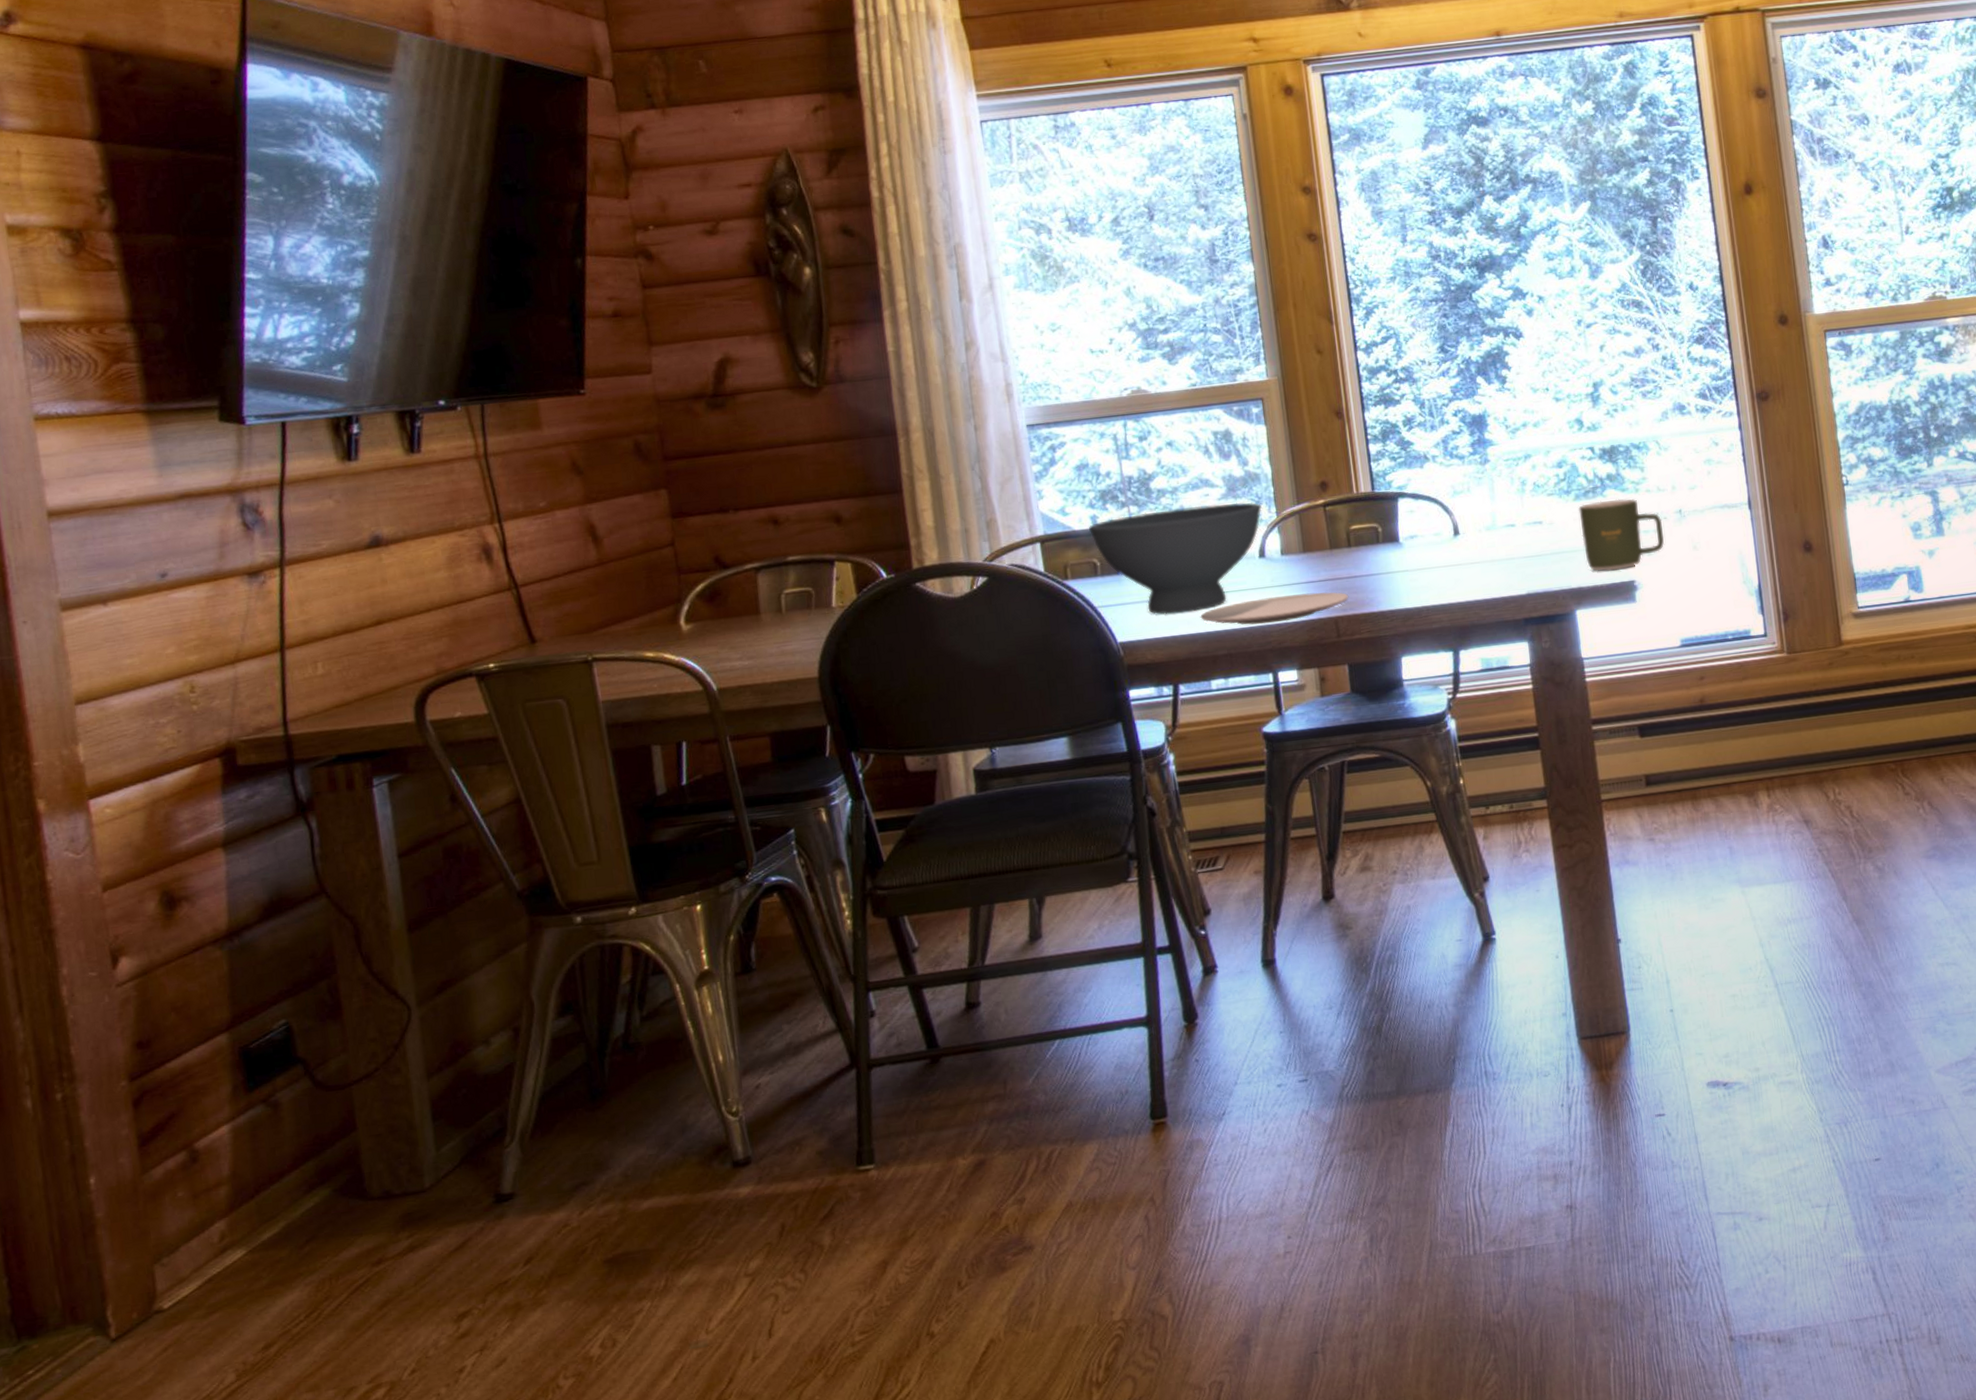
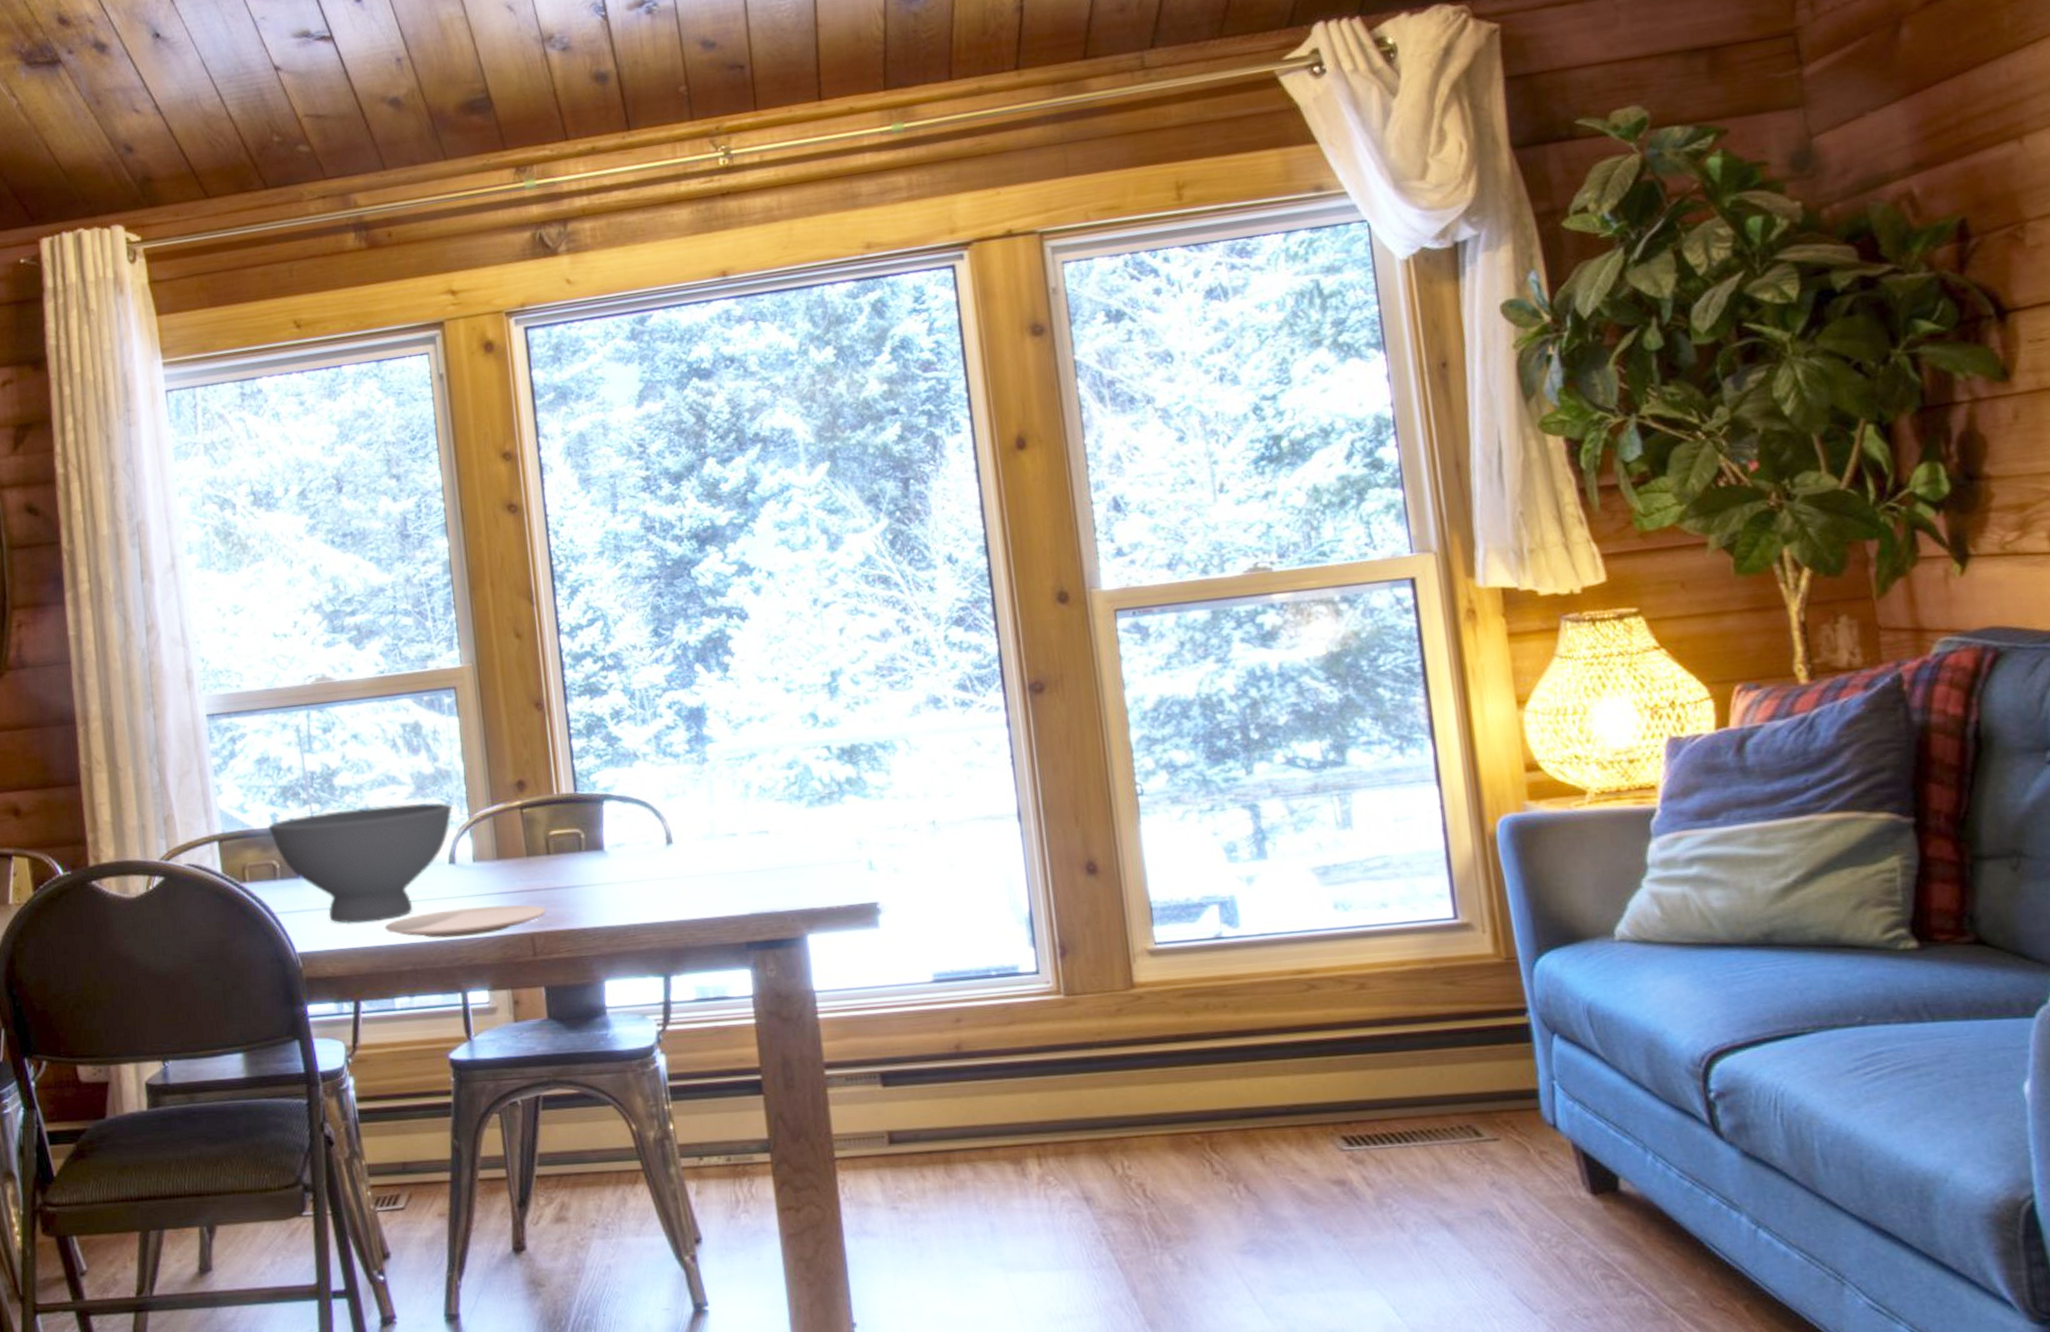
mug: present [1579,498,1664,571] -> none [812,806,914,890]

